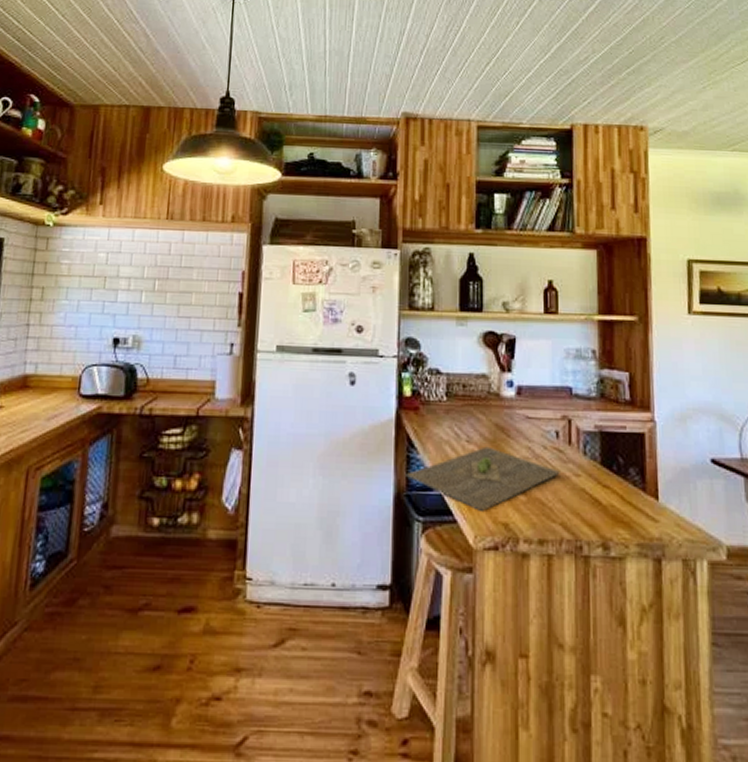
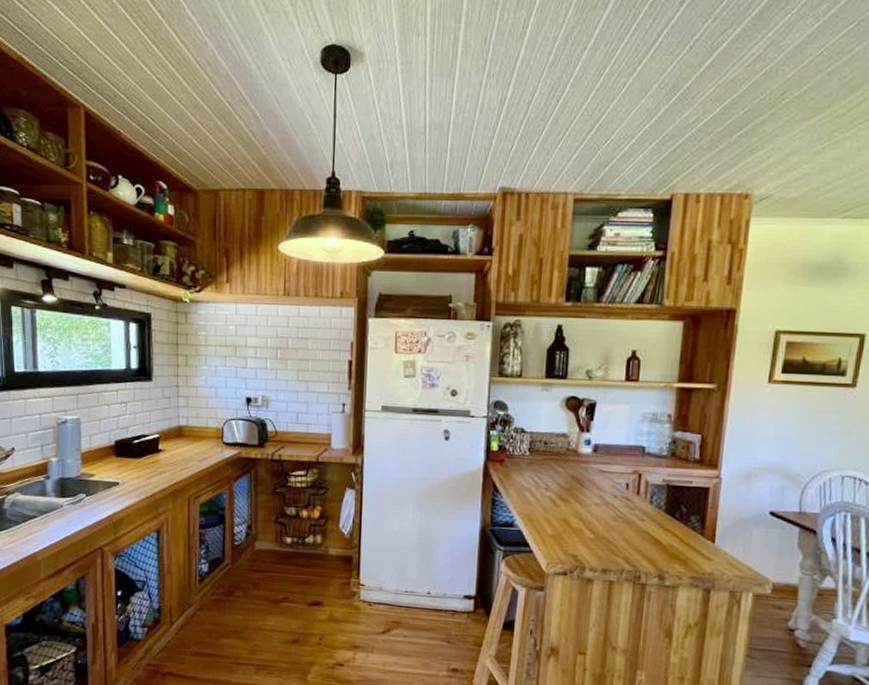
cutting board: present [406,446,560,513] -> none [491,493,627,546]

